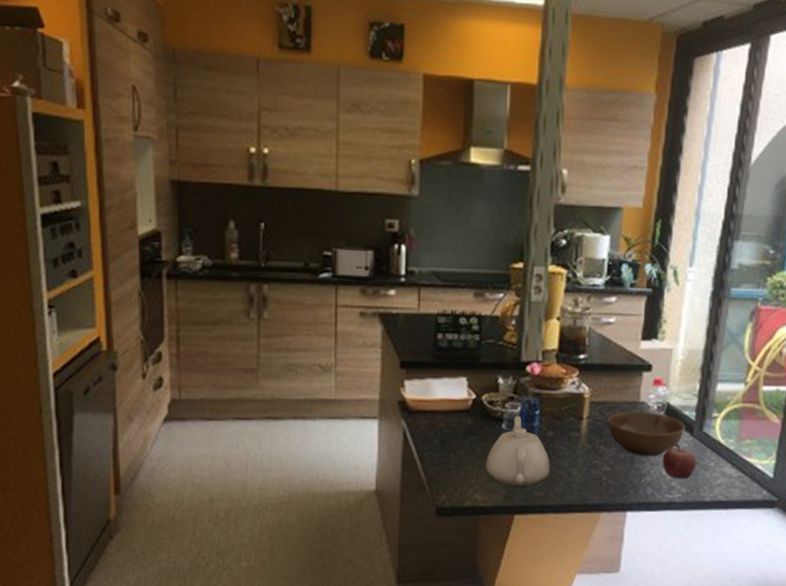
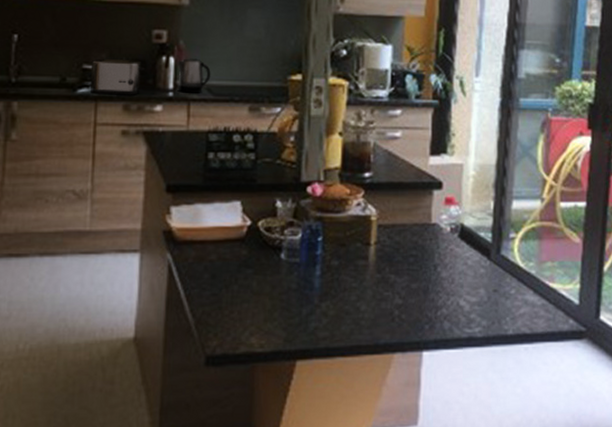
kettle: none [409,246,439,279] -> present [177,58,211,93]
teapot: present [485,416,550,487] -> none [262,243,336,326]
bowl: present [608,410,685,457] -> none [398,233,482,286]
fruit: present [662,443,697,478] -> none [459,269,496,309]

